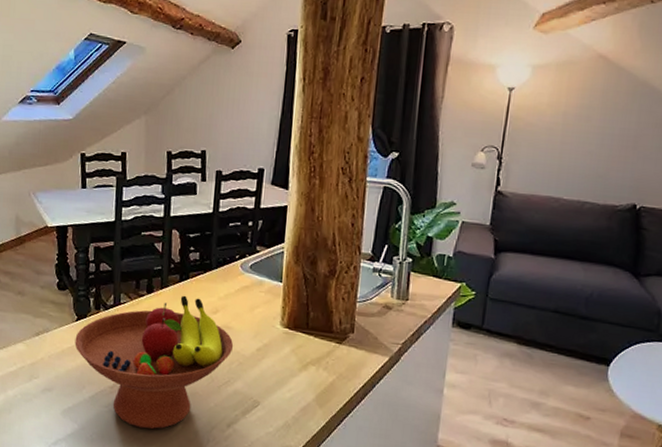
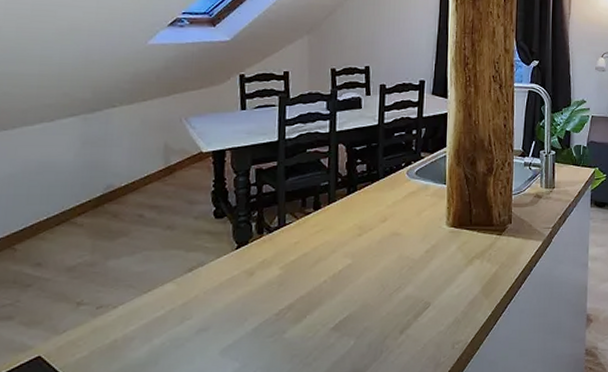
fruit bowl: present [74,295,234,429] -> none [234,208,403,353]

